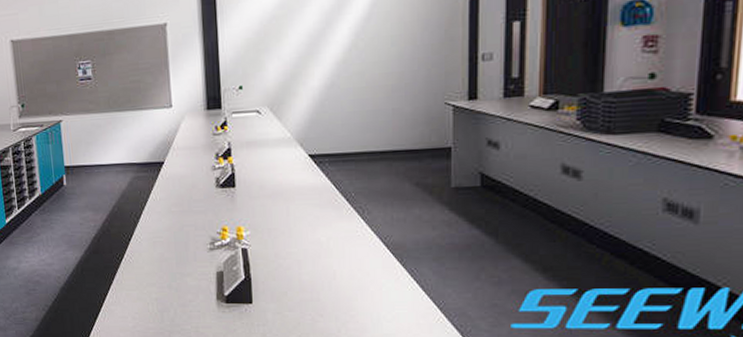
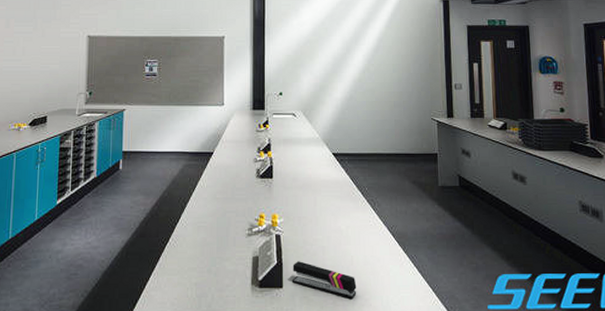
stapler: none [262,276,341,315] -> present [291,261,357,299]

